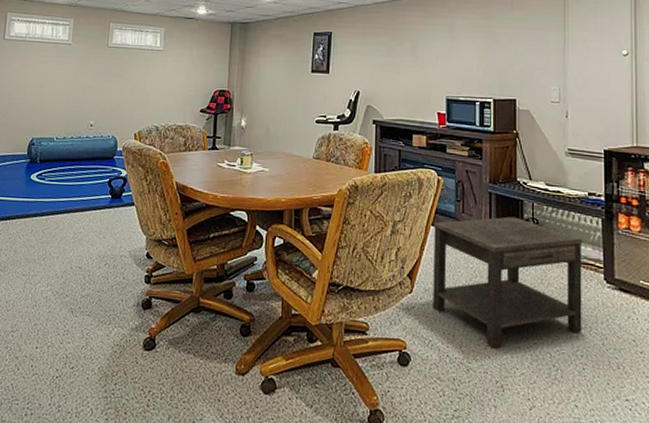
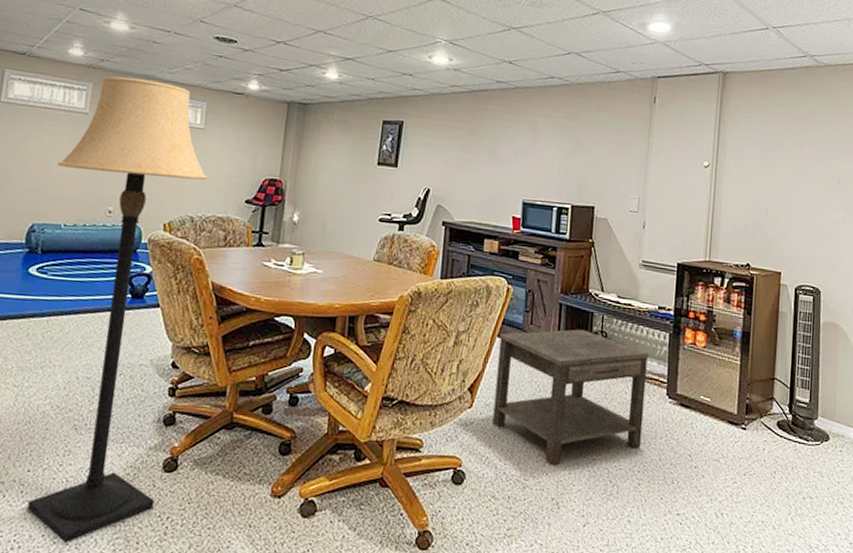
lamp: none [36,12,168,412] -> present [26,76,208,544]

